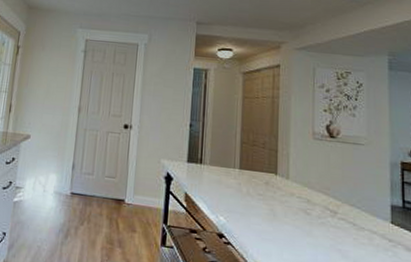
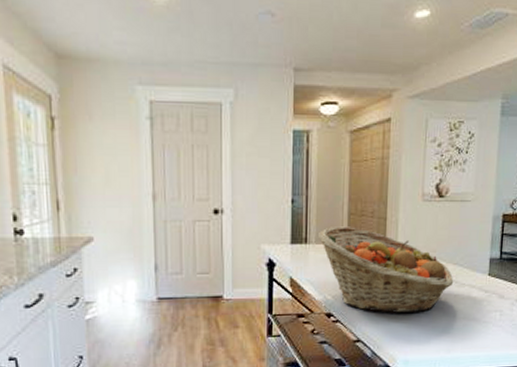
fruit basket: none [213,152,352,250] -> present [319,226,454,313]

